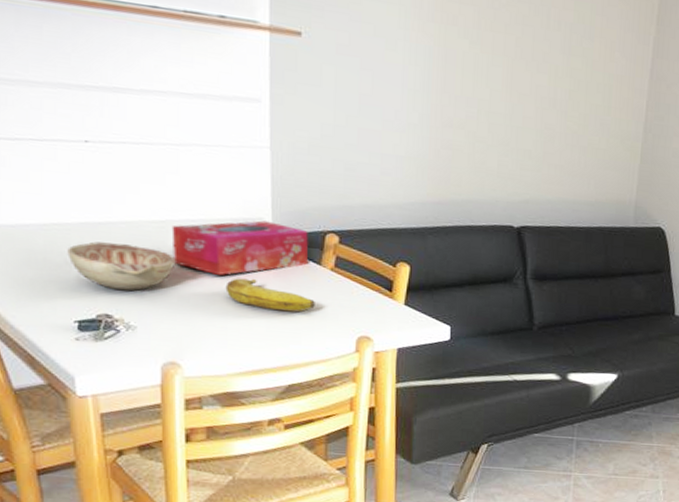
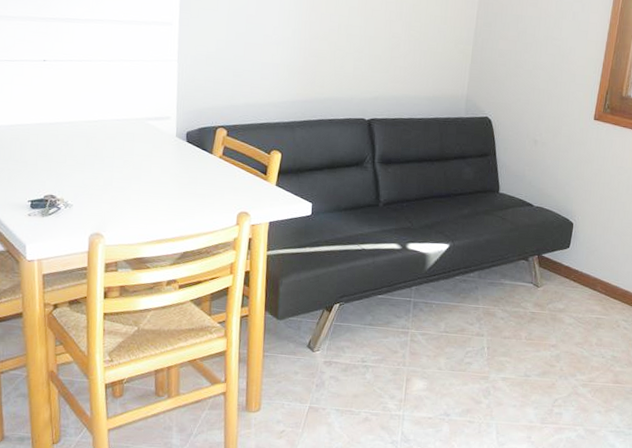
decorative bowl: present [67,241,176,291] -> none [26,138,104,177]
tissue box: present [171,220,308,275] -> none [102,119,203,163]
banana: present [225,278,315,313] -> none [139,165,207,193]

